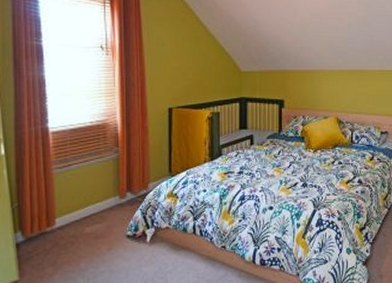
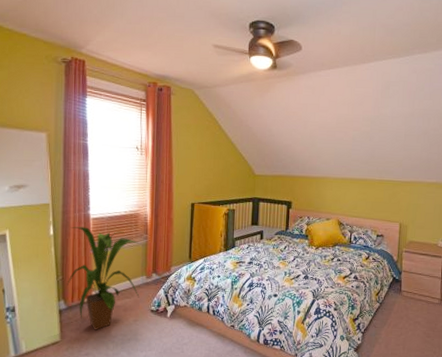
house plant: none [24,143,113,264] -> present [67,226,140,330]

